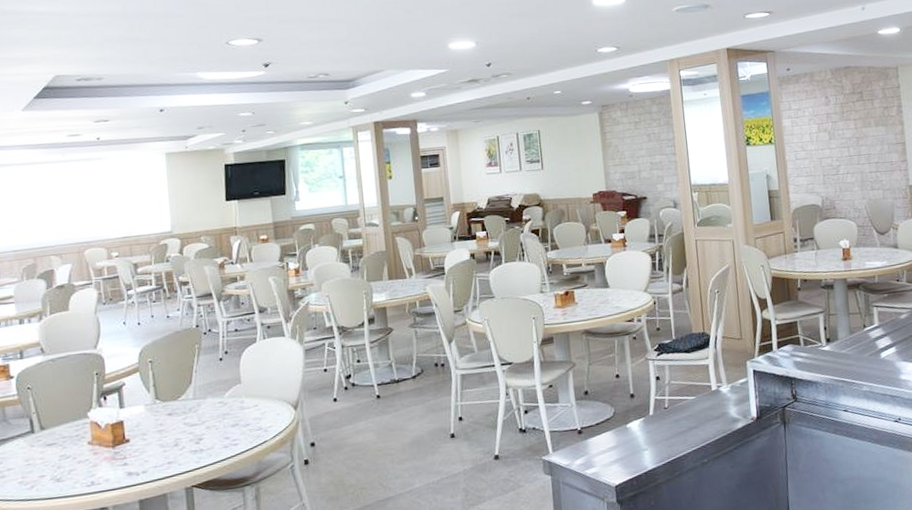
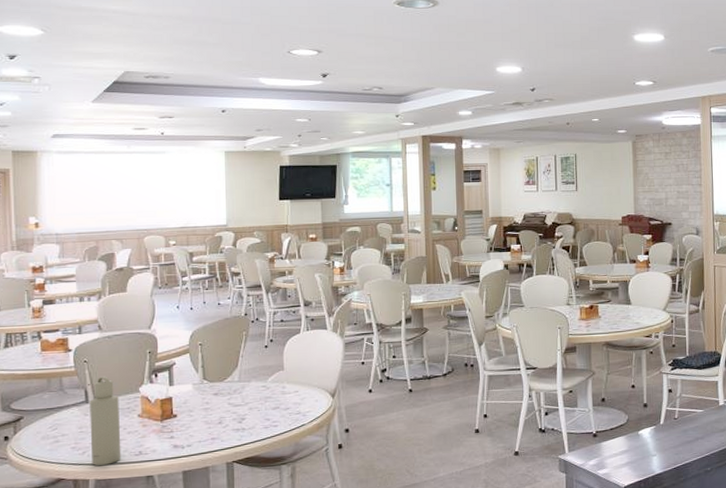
bottle: none [35,402,73,501] -> present [89,376,121,466]

